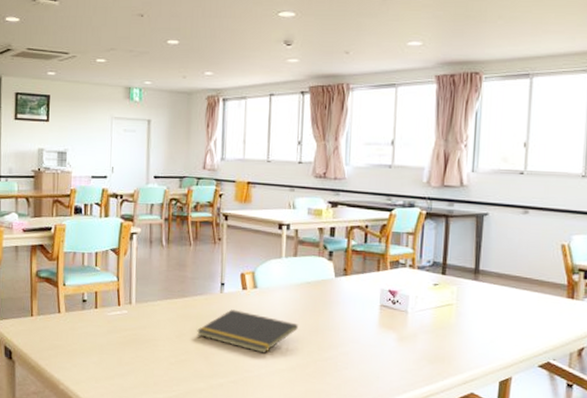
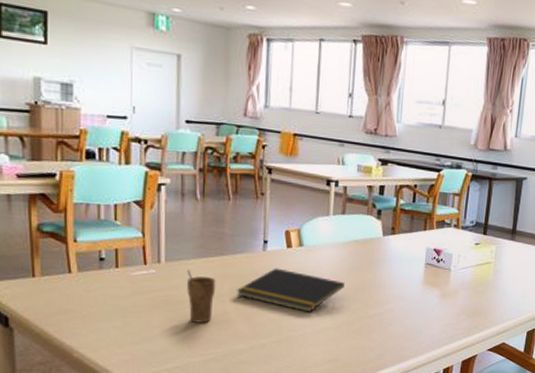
cup: none [153,310,179,361] -> present [186,269,216,323]

